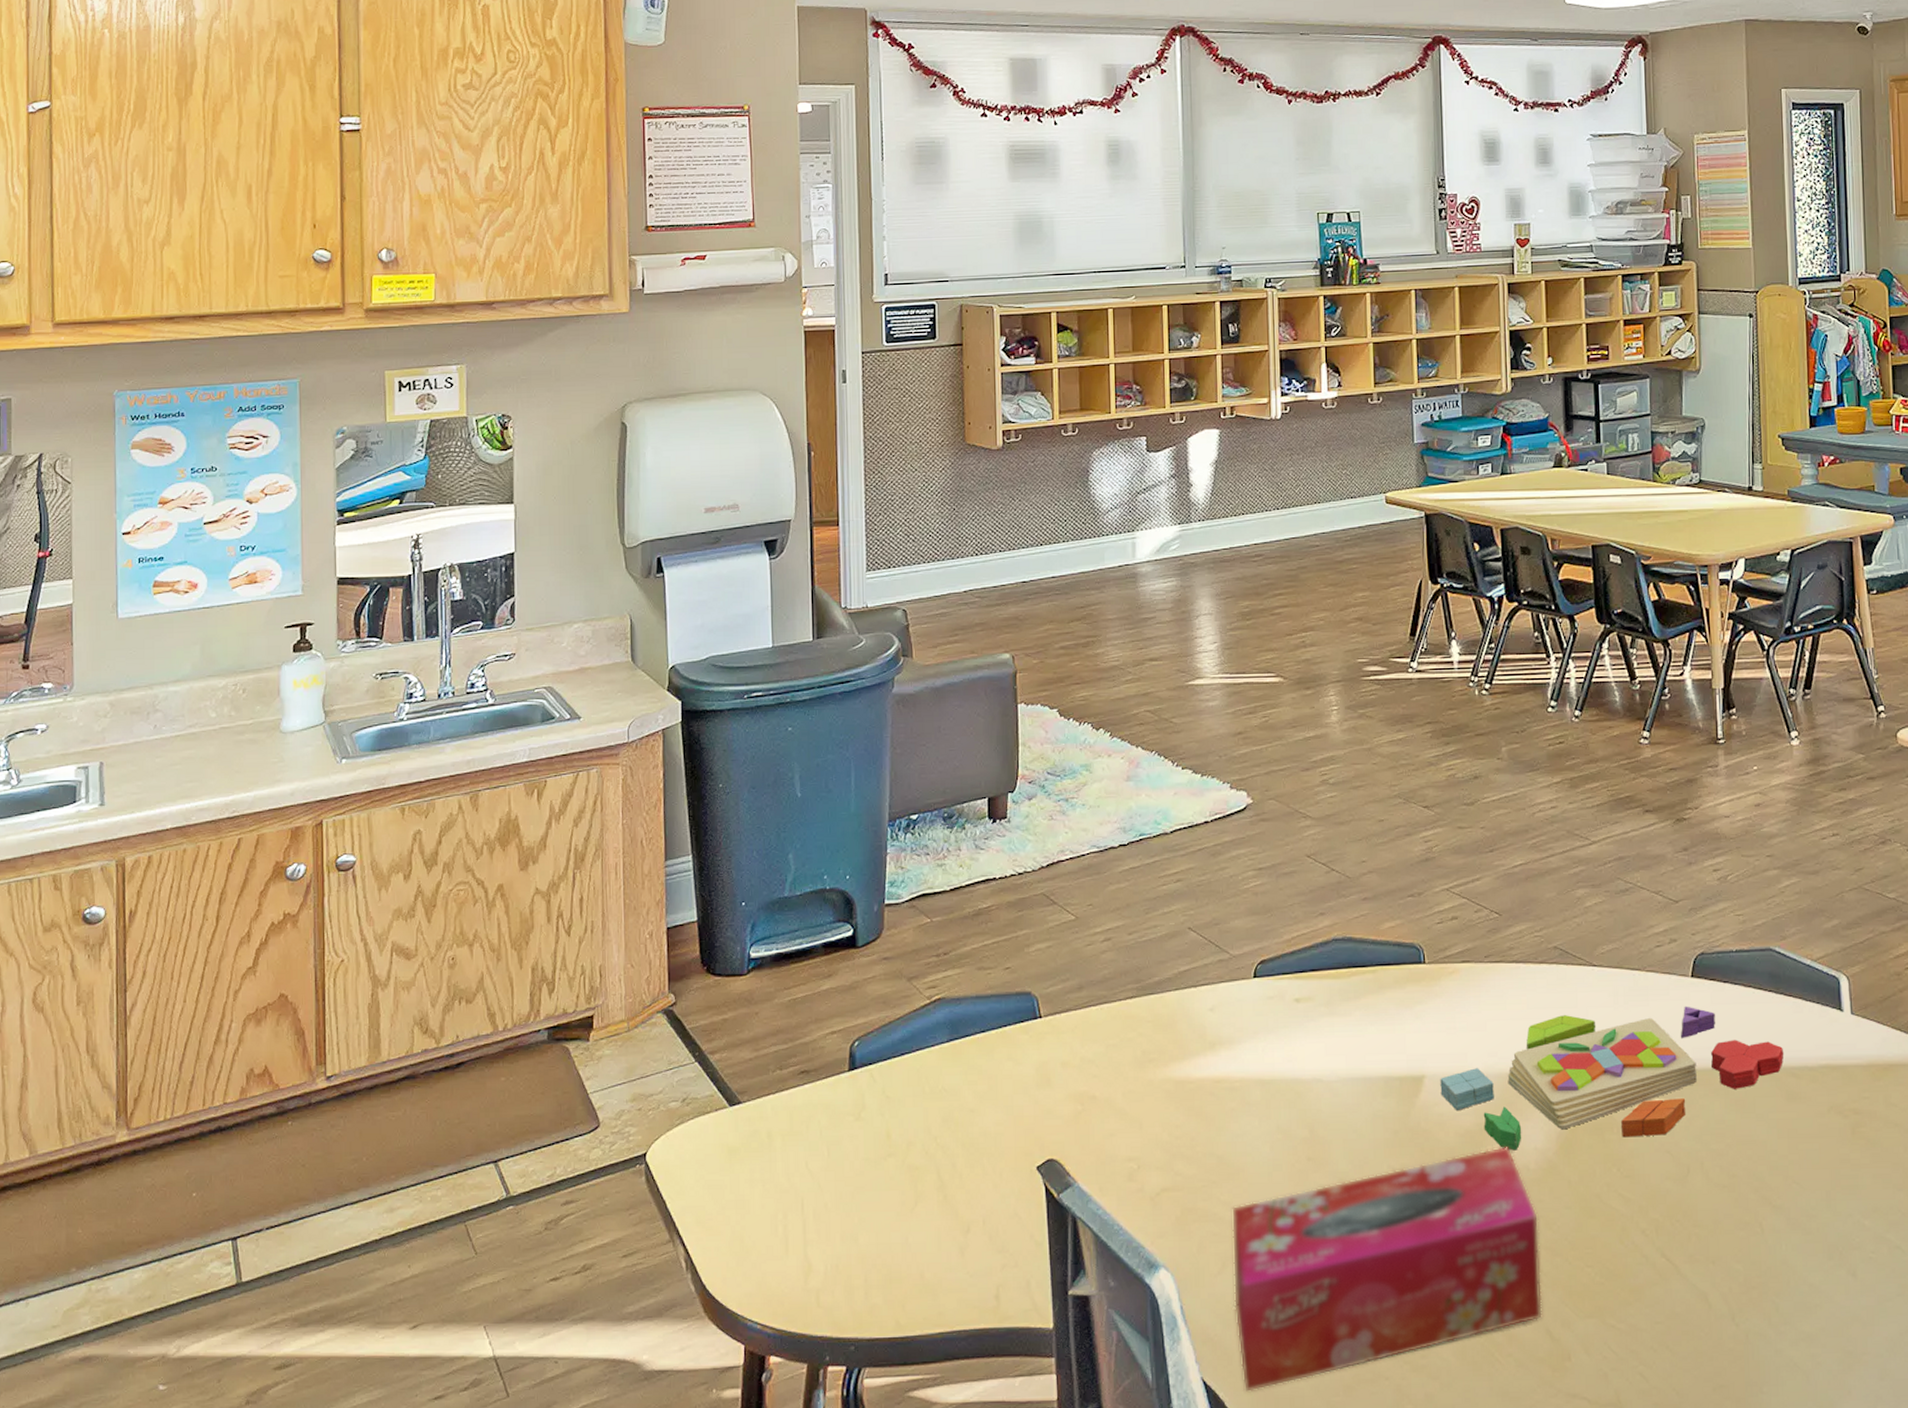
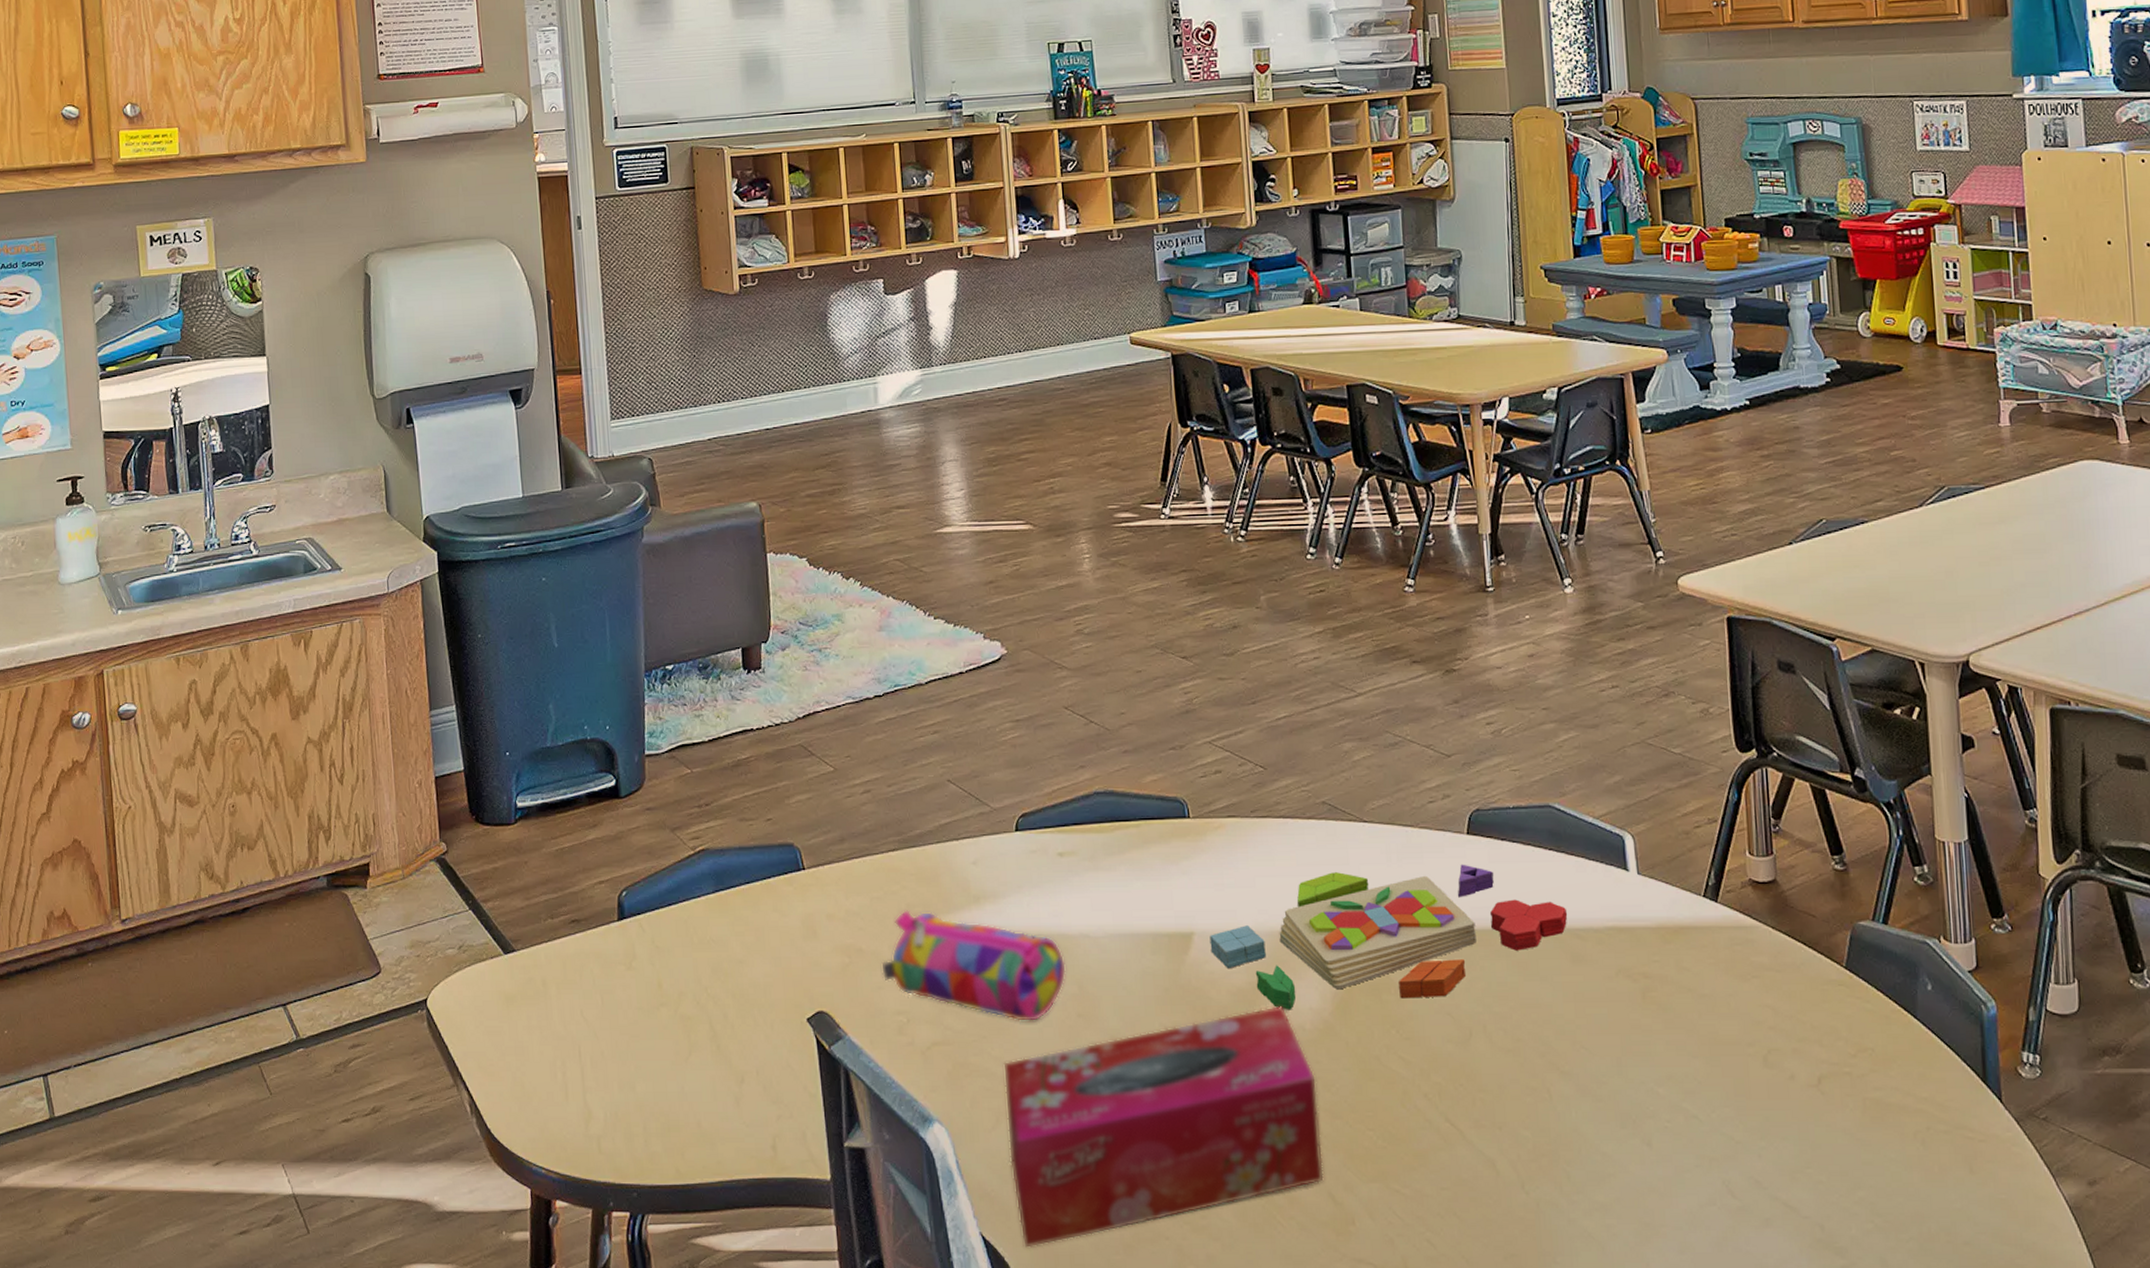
pencil case: none [1114,1057,1298,1167] -> present [882,910,1066,1022]

